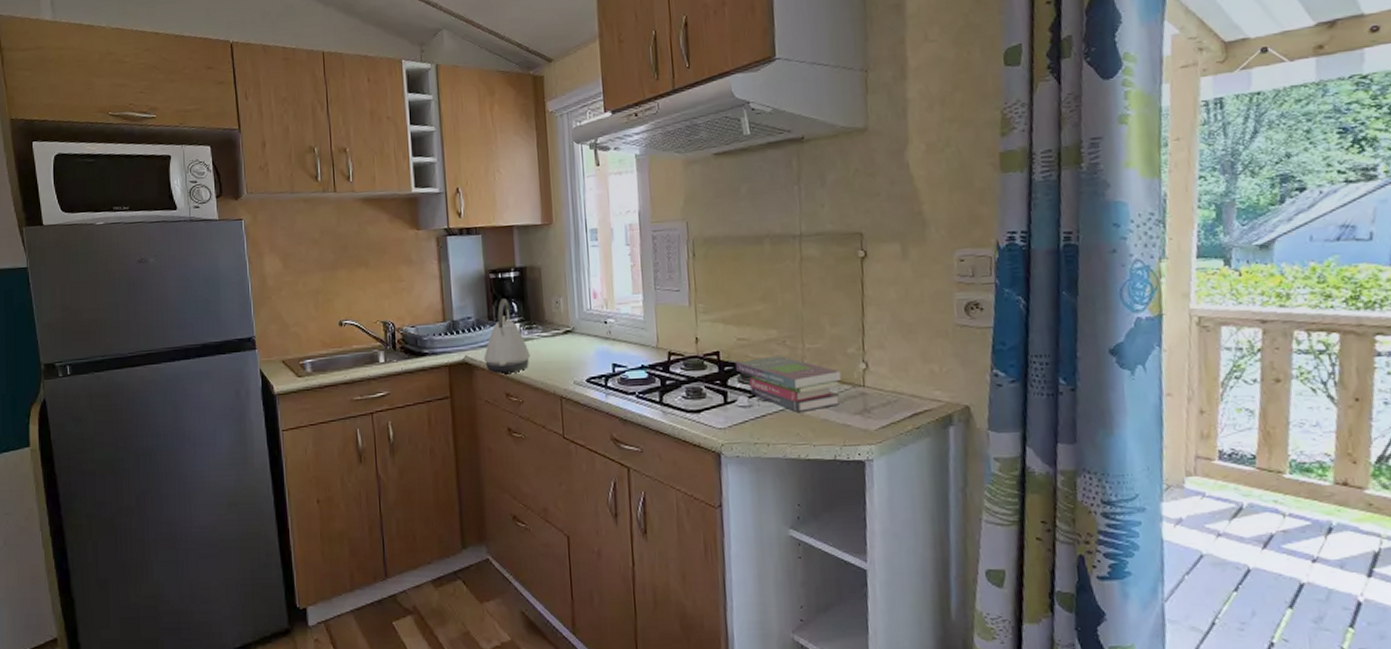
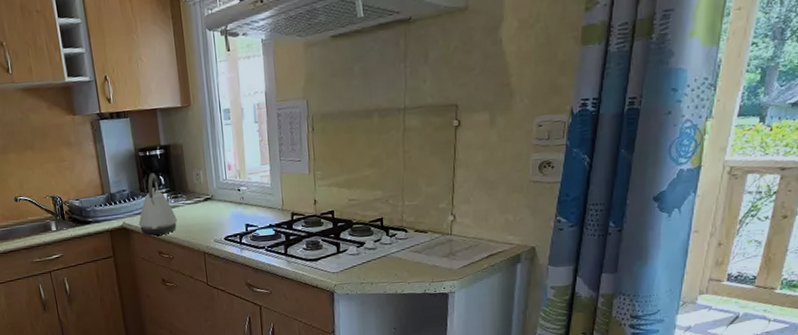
books: present [736,355,842,413] -> none [347,212,433,258]

